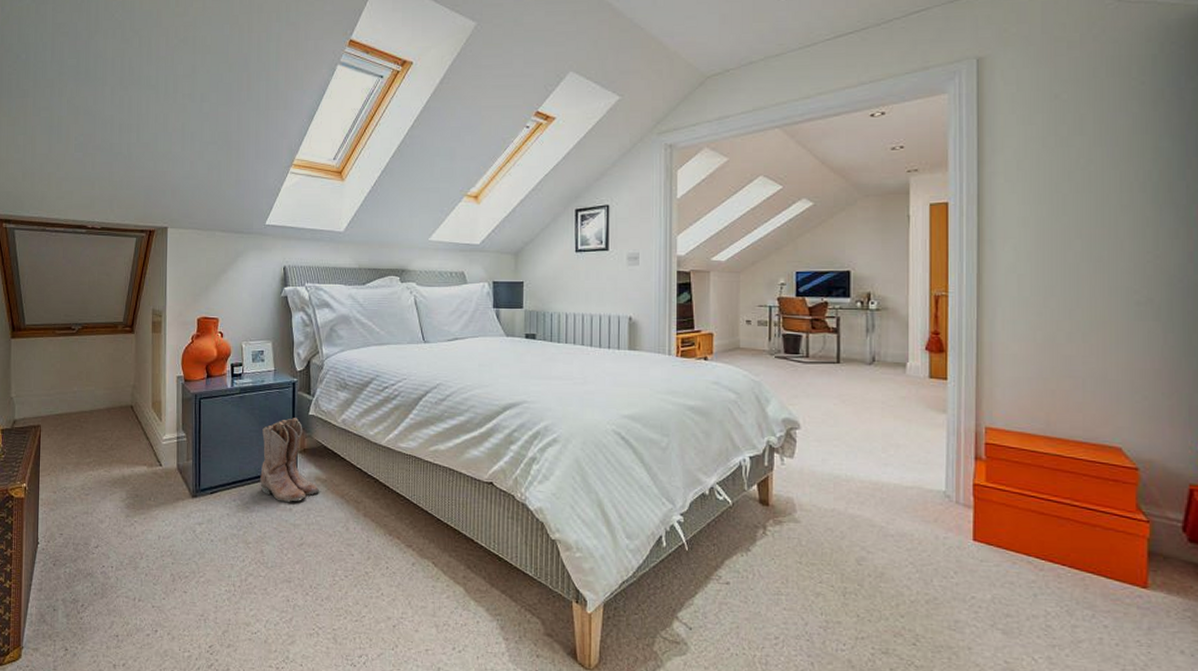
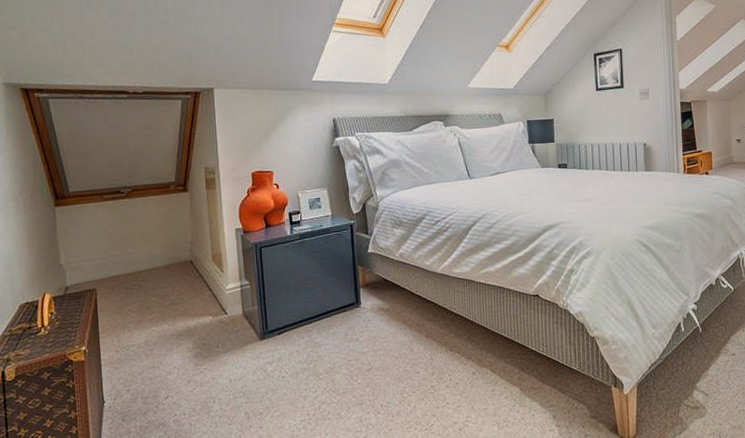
boots: present [260,418,320,502] -> none [324,256,384,333]

